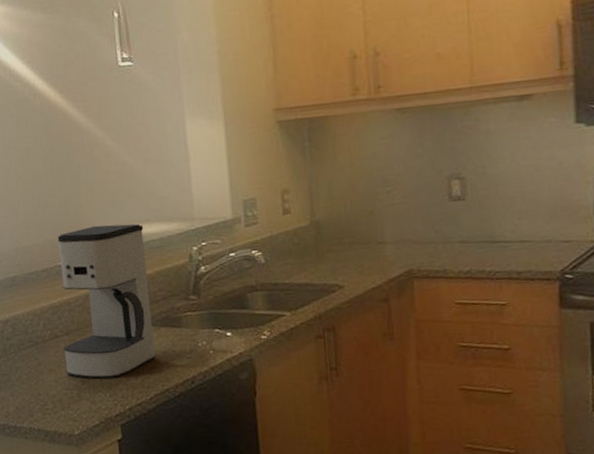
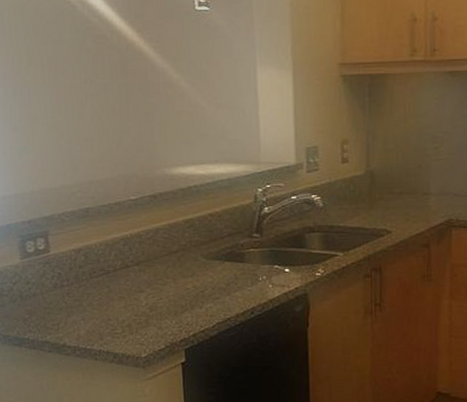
coffee maker: present [57,223,156,379] -> none [130,163,220,307]

